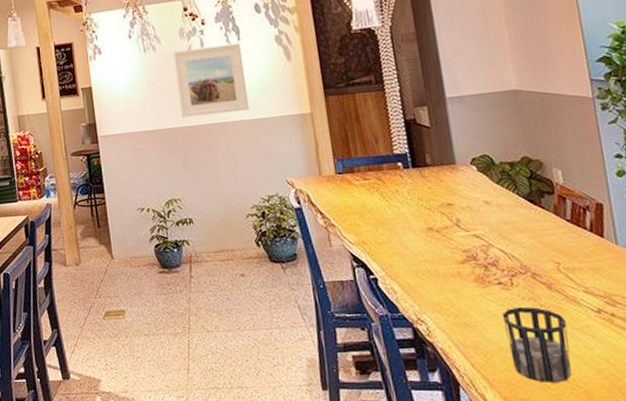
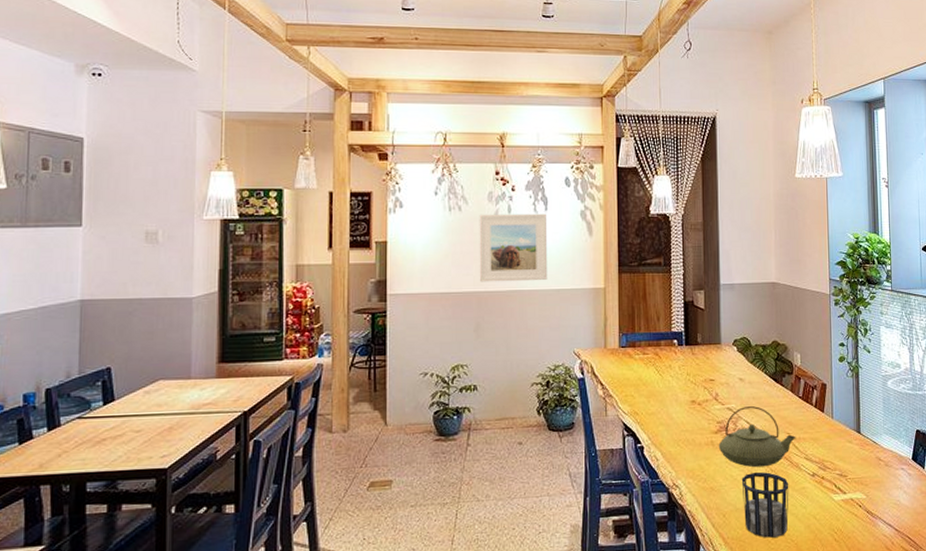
teapot: none [467,232,569,302] -> present [718,406,796,468]

